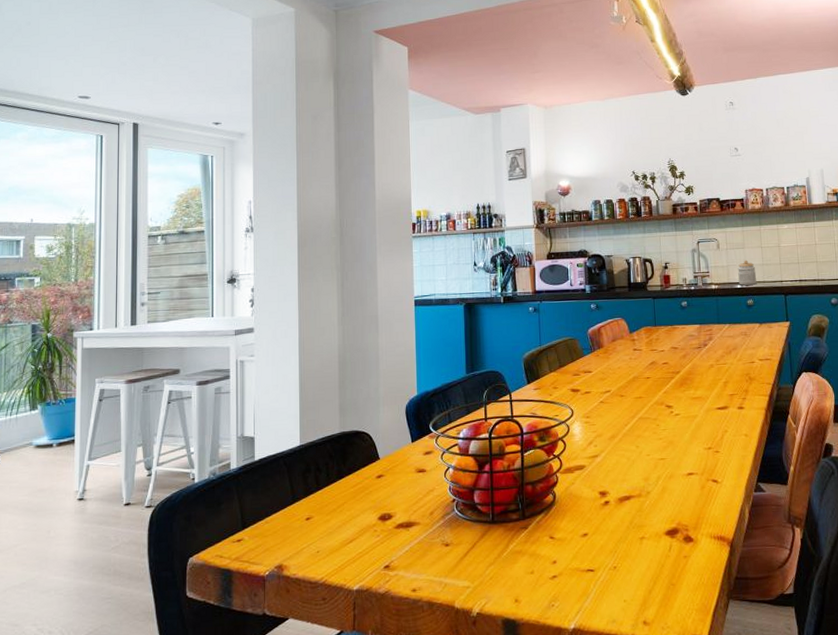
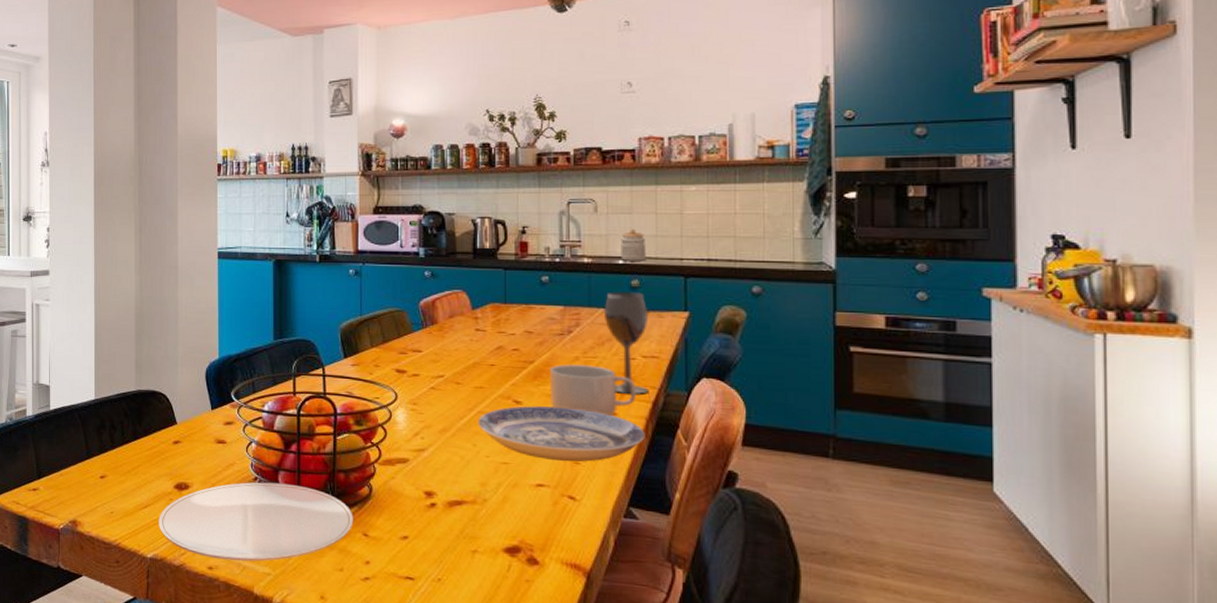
plate: none [364,501,541,581] -> present [158,482,354,562]
plate: none [639,406,766,452] -> present [477,406,645,462]
cup: none [691,370,757,411] -> present [549,364,636,417]
wine glass: none [729,309,766,391] -> present [603,292,650,394]

